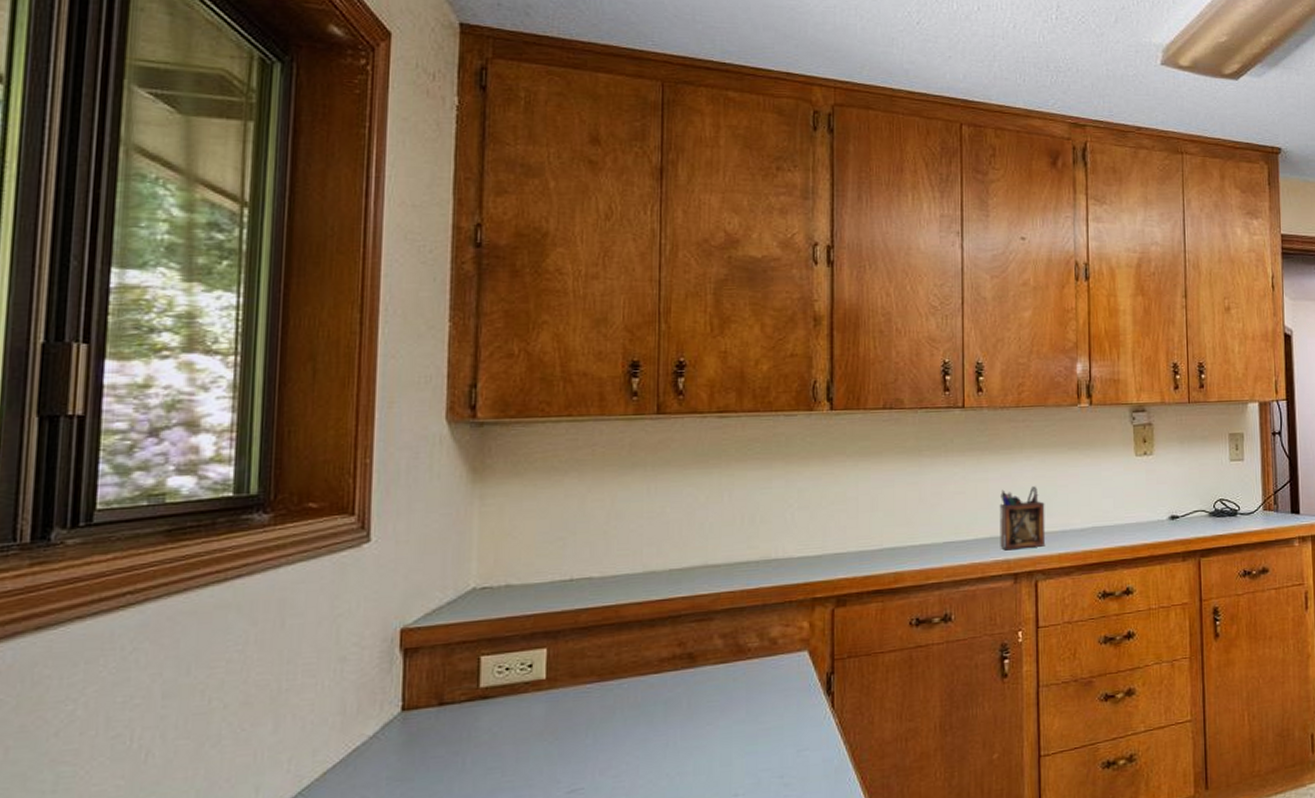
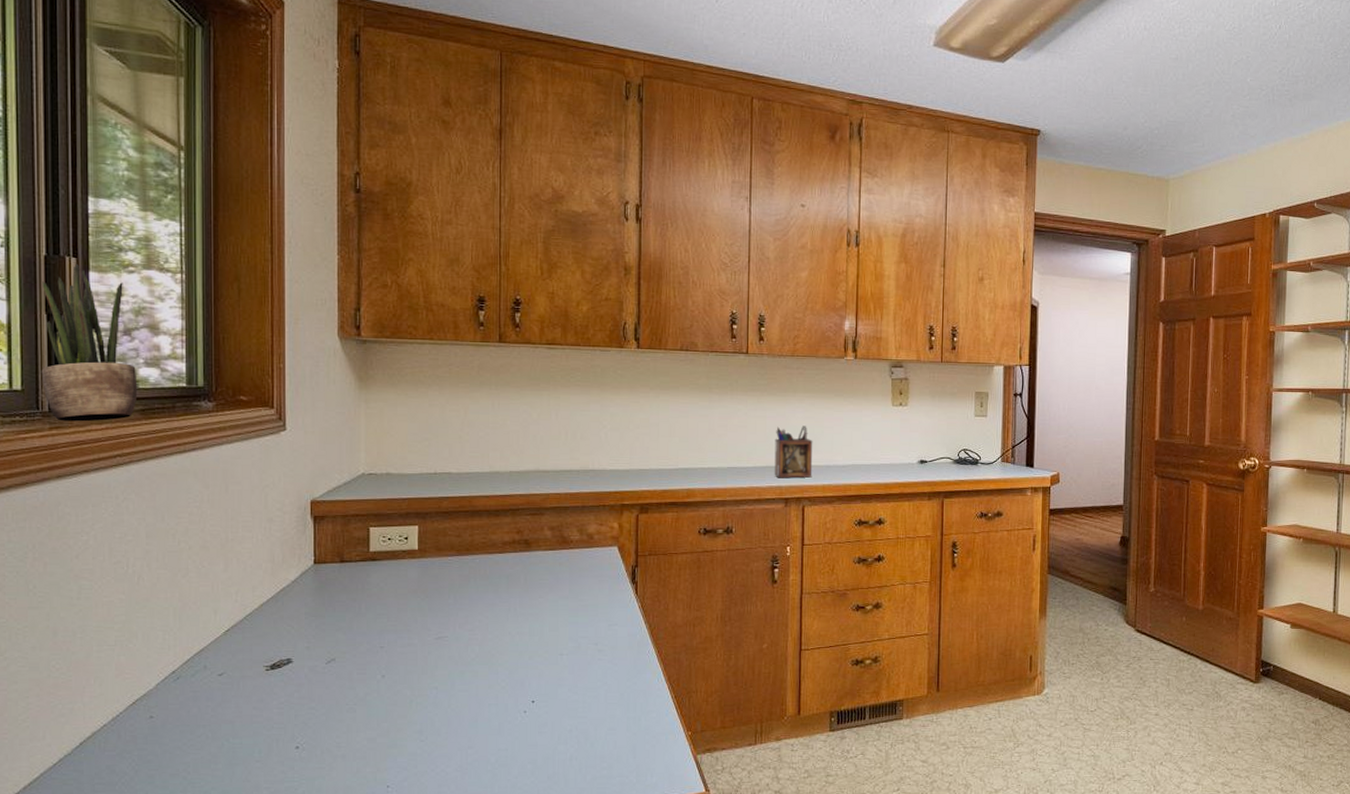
potted plant: none [23,350,164,554] -> present [41,263,138,422]

